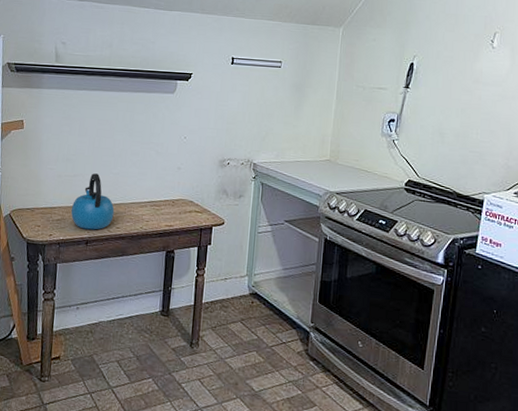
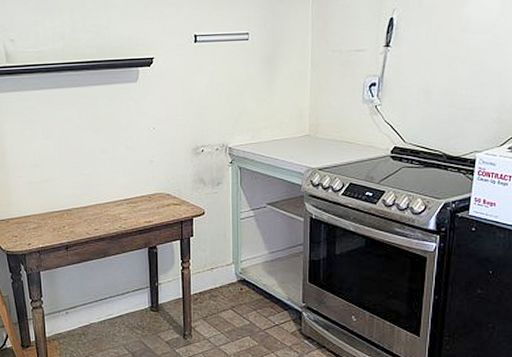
kettle: present [70,173,115,230] -> none [46,176,91,235]

